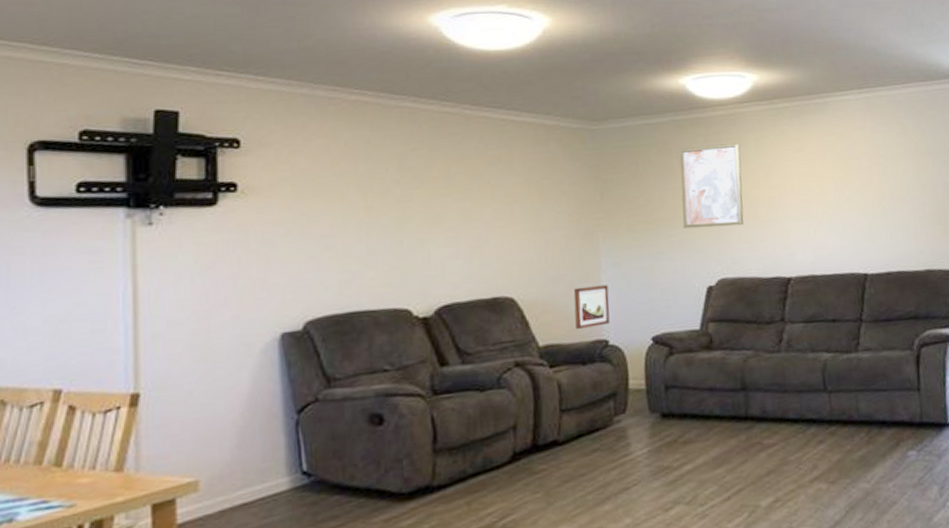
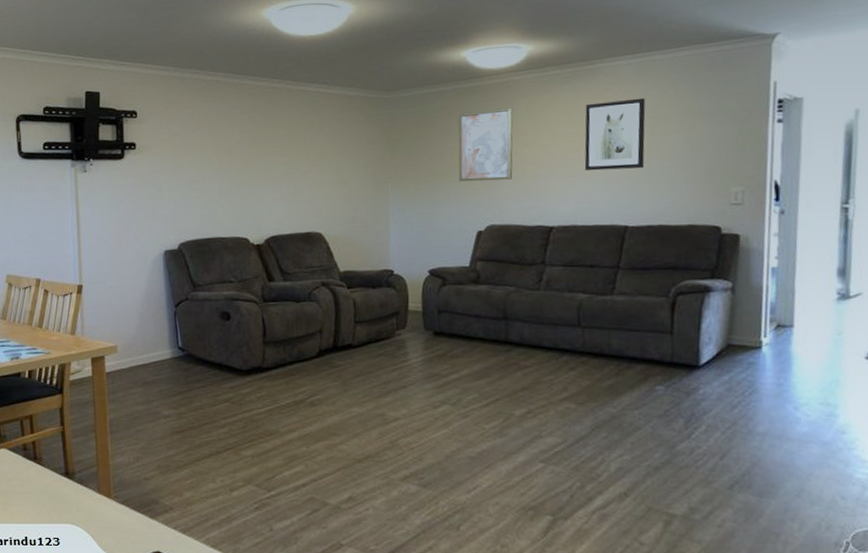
wall art: present [573,284,610,329] -> none [367,226,395,260]
wall art: none [816,135,879,214] -> present [584,97,646,171]

